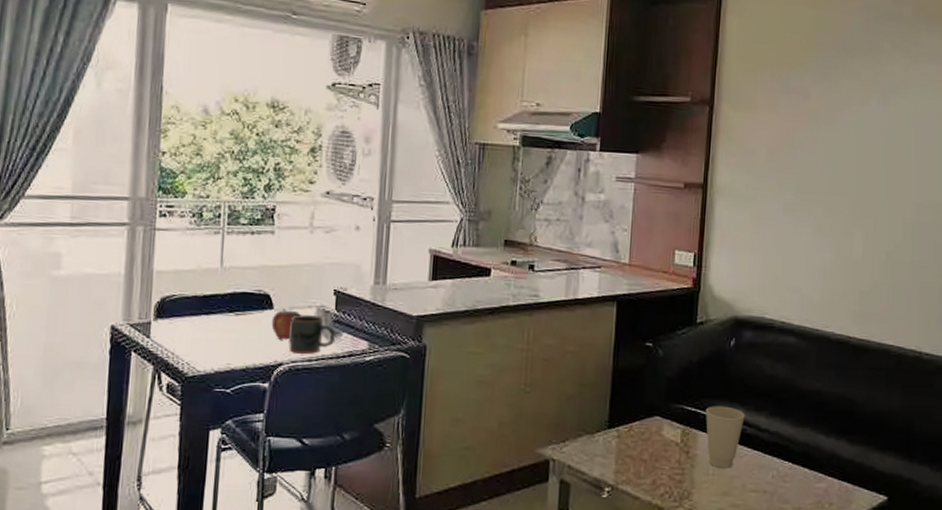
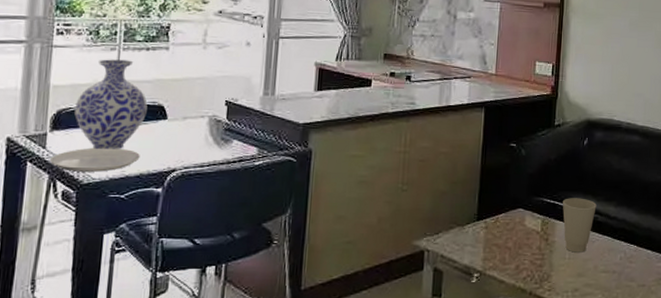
plate: none [155,338,246,364] -> present [50,147,140,172]
vase: none [178,243,253,340] -> present [74,59,148,149]
fruit: present [271,308,301,340] -> none [165,118,194,148]
mug: present [288,315,335,354] -> none [181,124,226,160]

